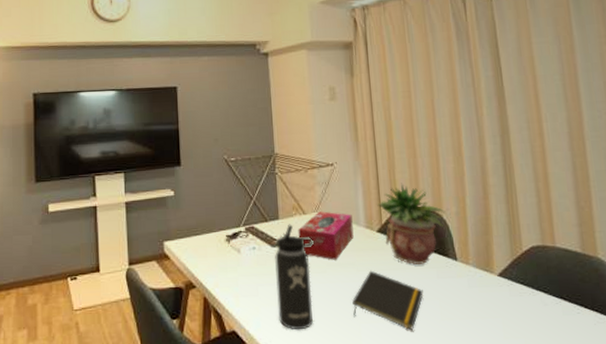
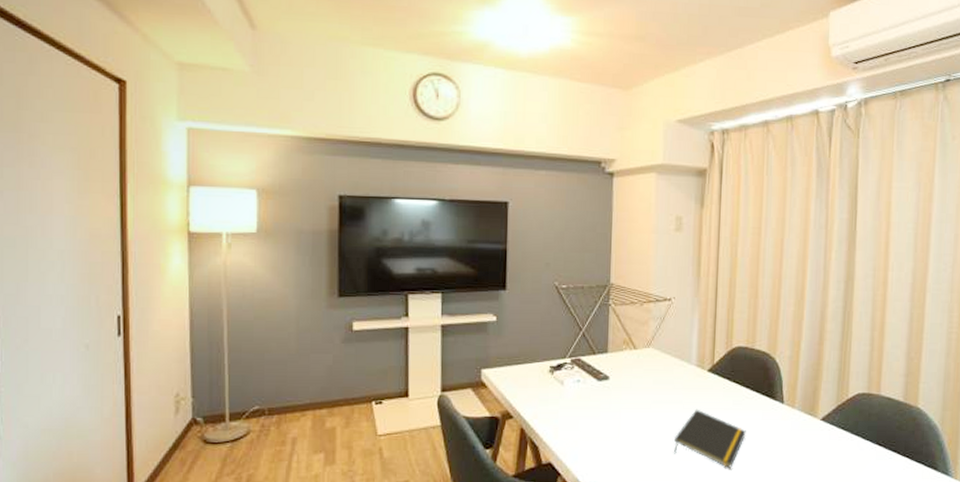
thermos bottle: present [275,224,315,330] -> none [598,358,643,464]
tissue box: present [298,211,354,260] -> none [626,347,684,397]
potted plant: present [377,183,446,265] -> none [711,323,779,407]

